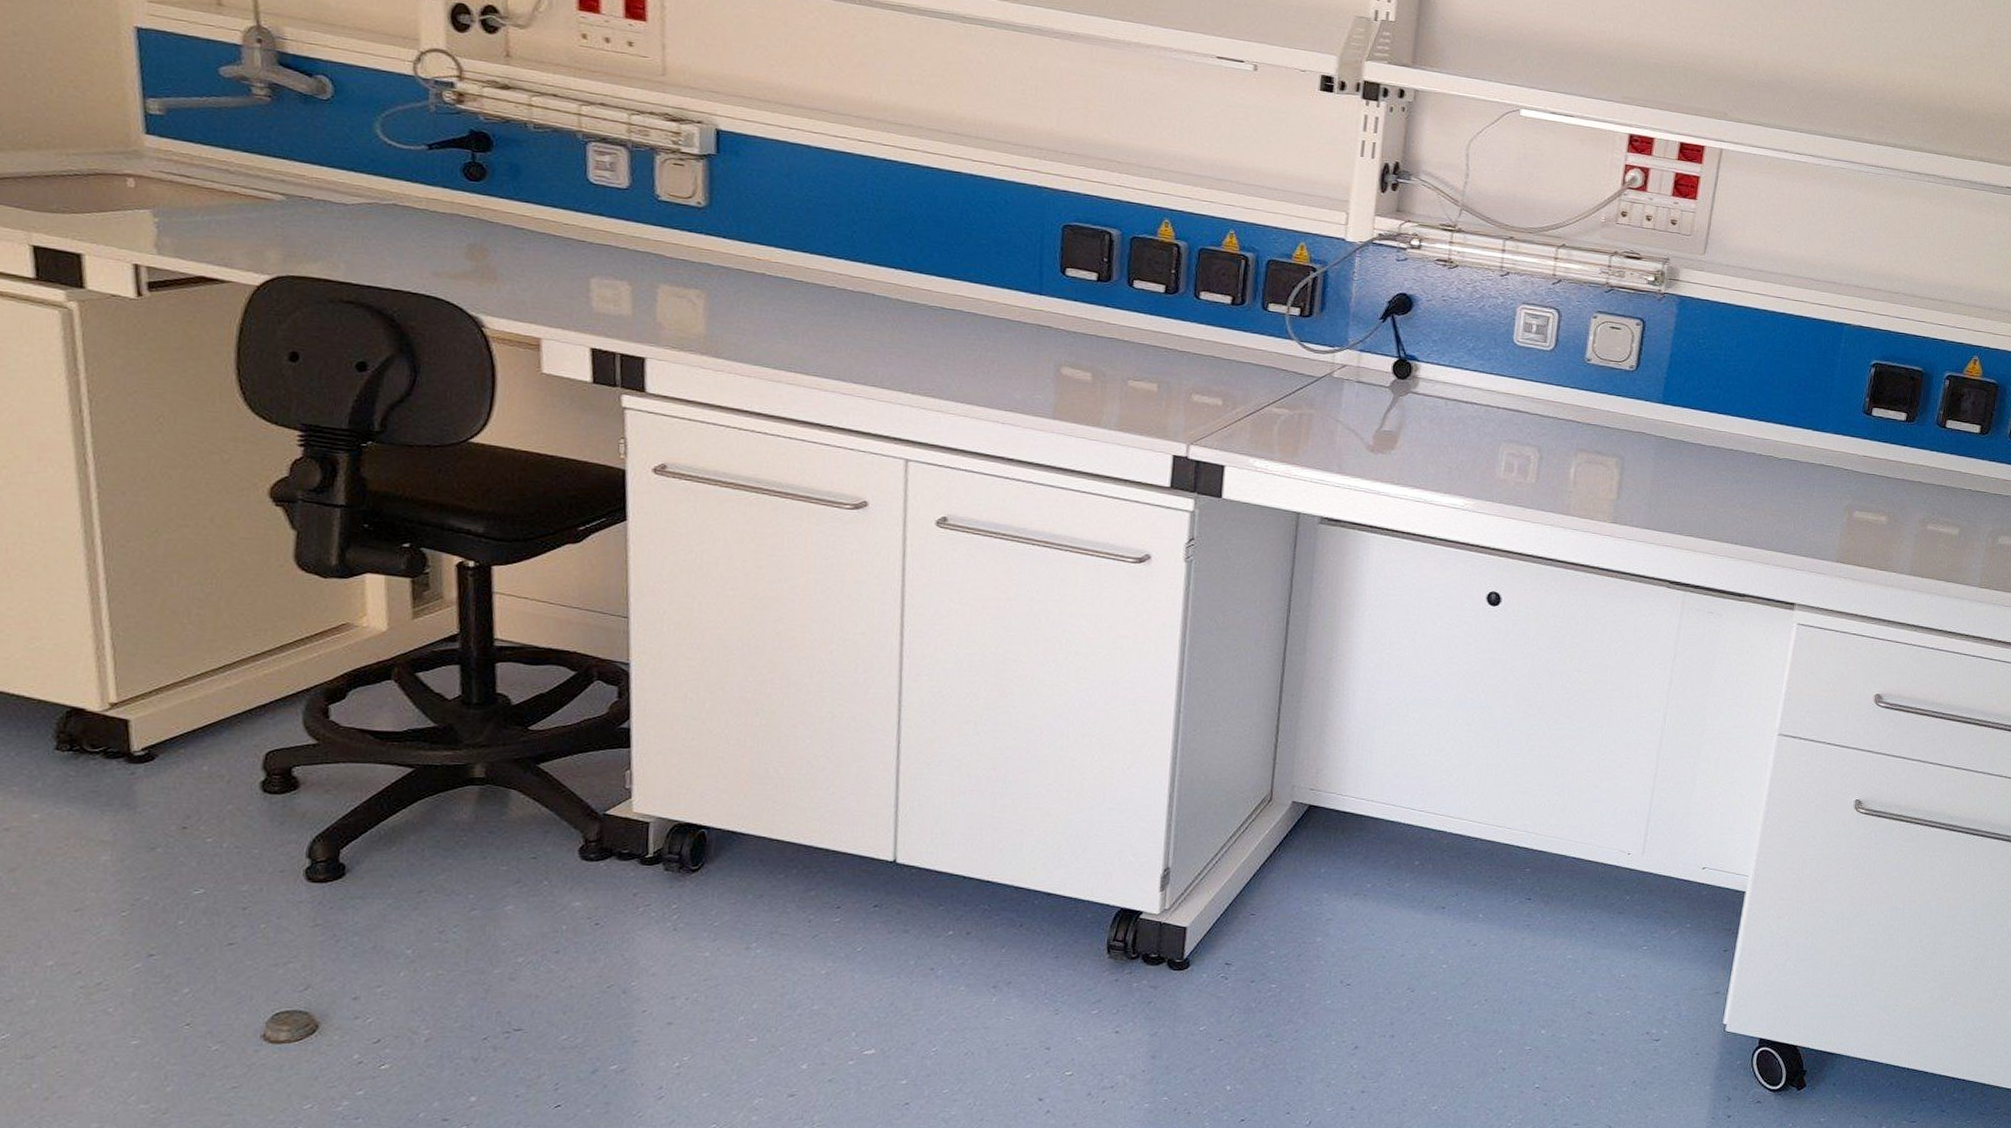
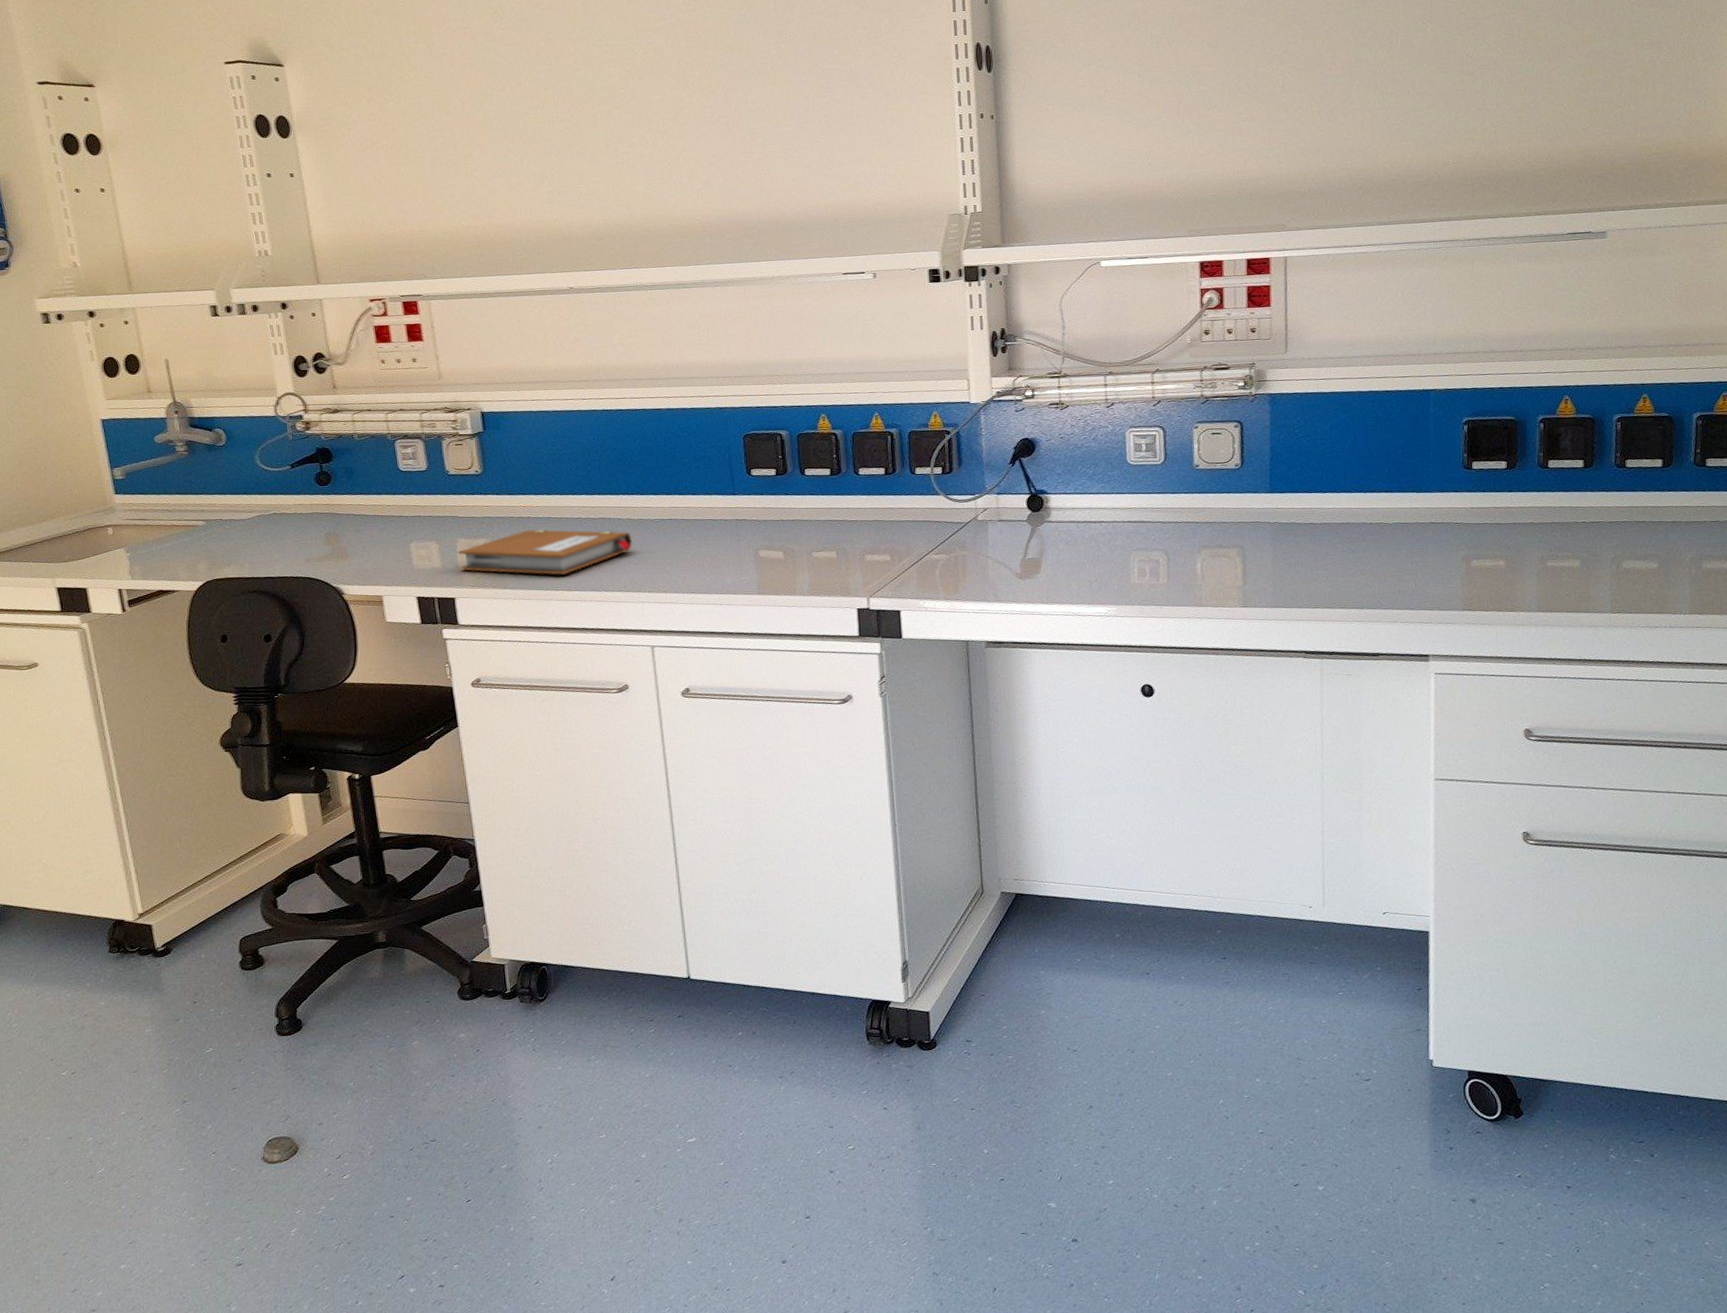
notebook: none [657,289,900,354] -> present [458,529,633,575]

